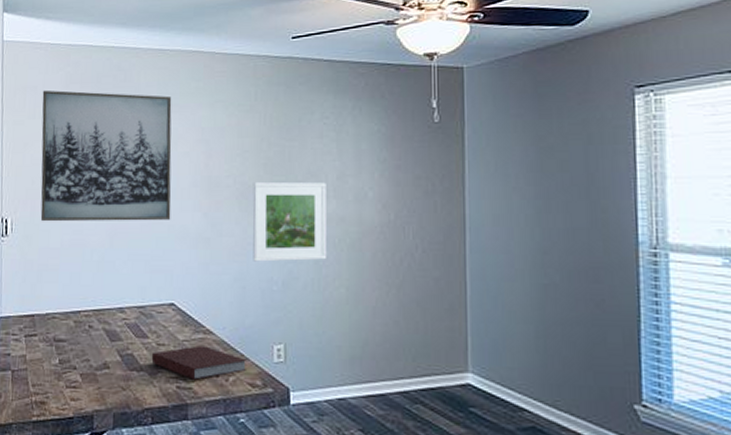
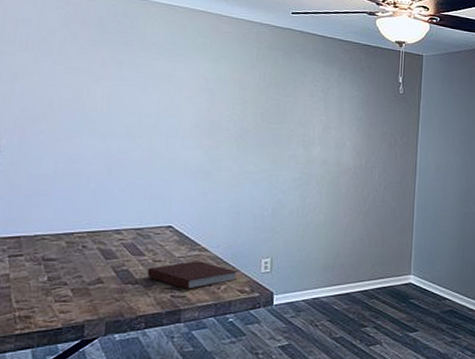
wall art: present [40,90,172,222] -> none [30,24,178,155]
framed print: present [252,181,328,262] -> none [247,127,314,193]

